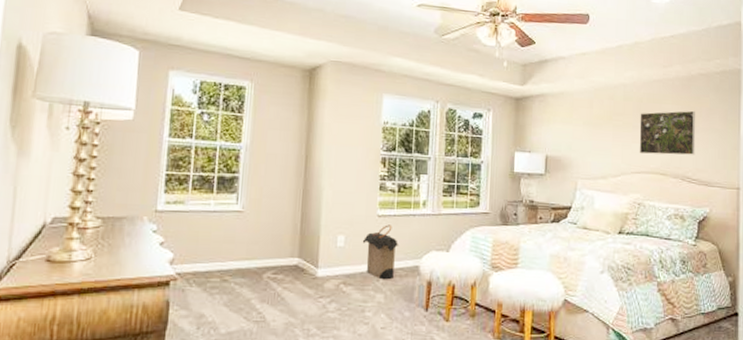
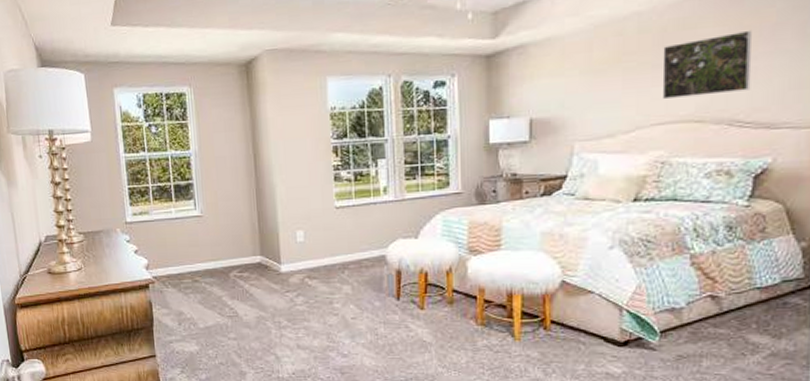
laundry hamper: present [362,224,400,280] -> none [322,215,362,272]

